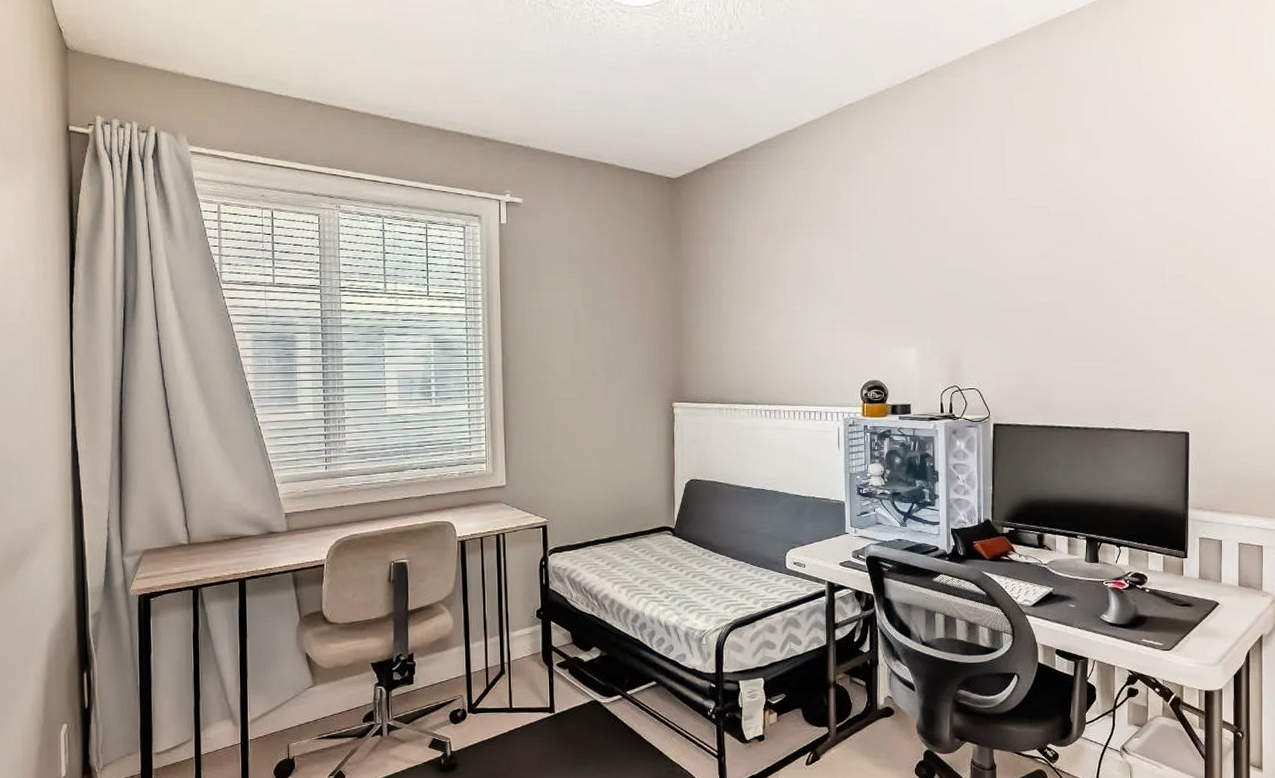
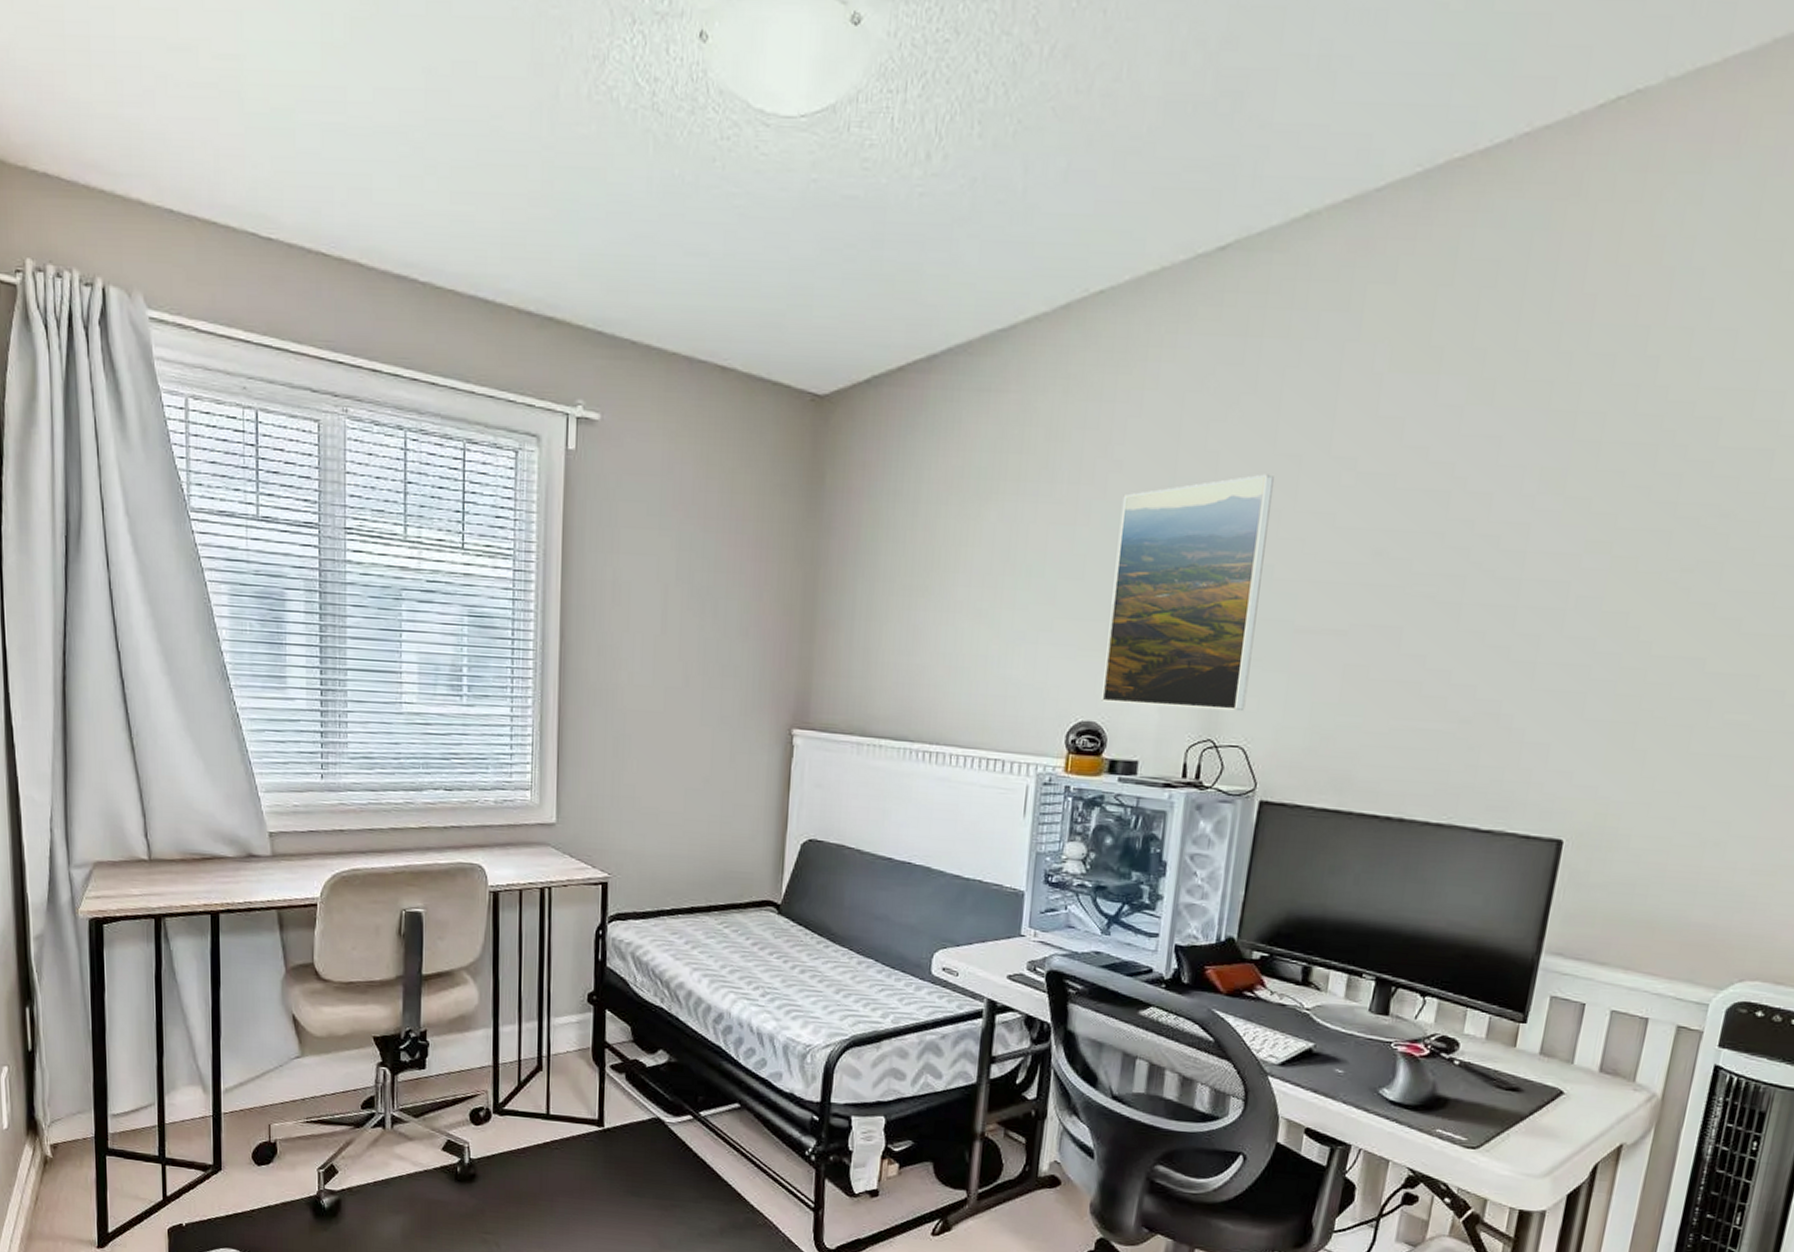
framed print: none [879,211,975,366] -> present [1101,474,1274,712]

